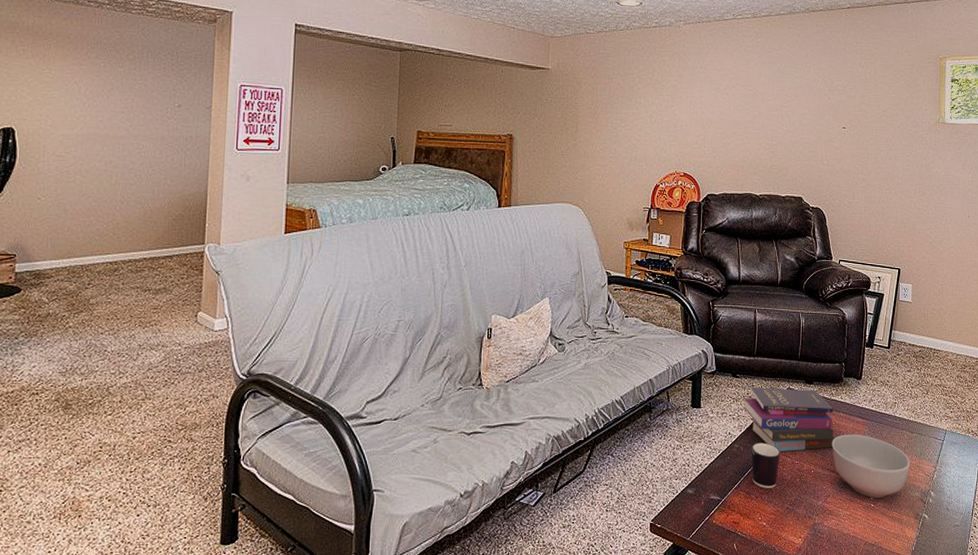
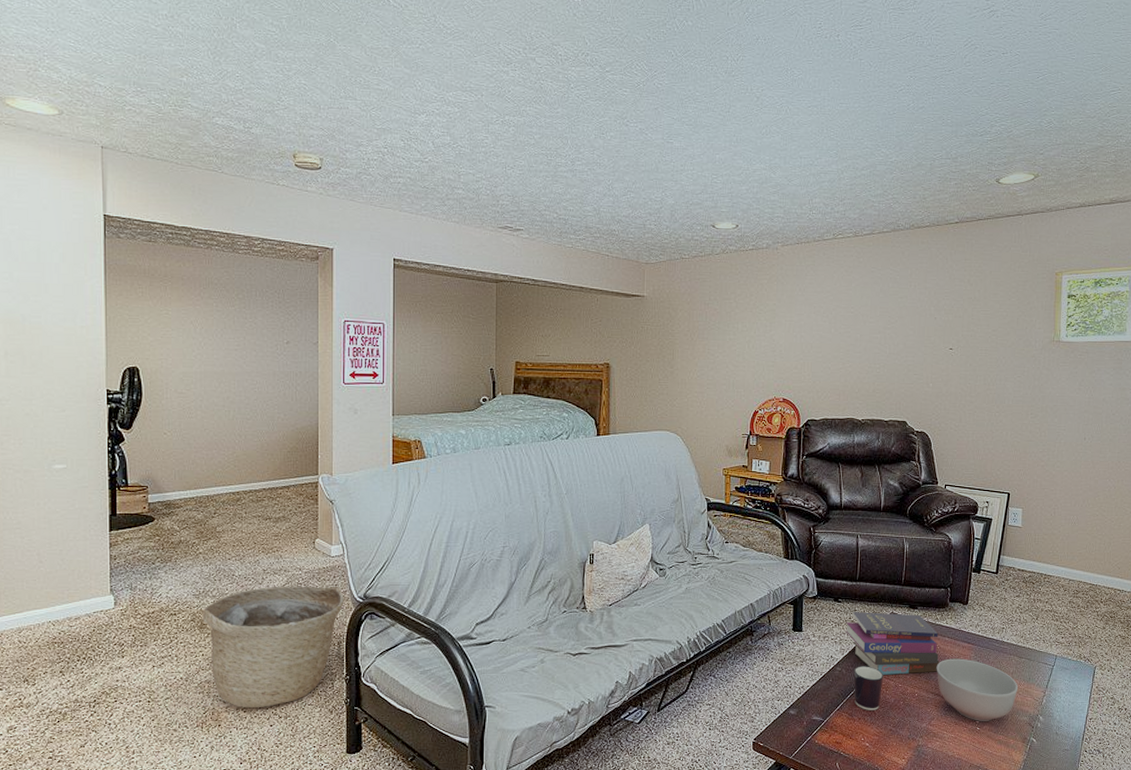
basket: none [67,362,226,496] -> present [202,586,344,708]

